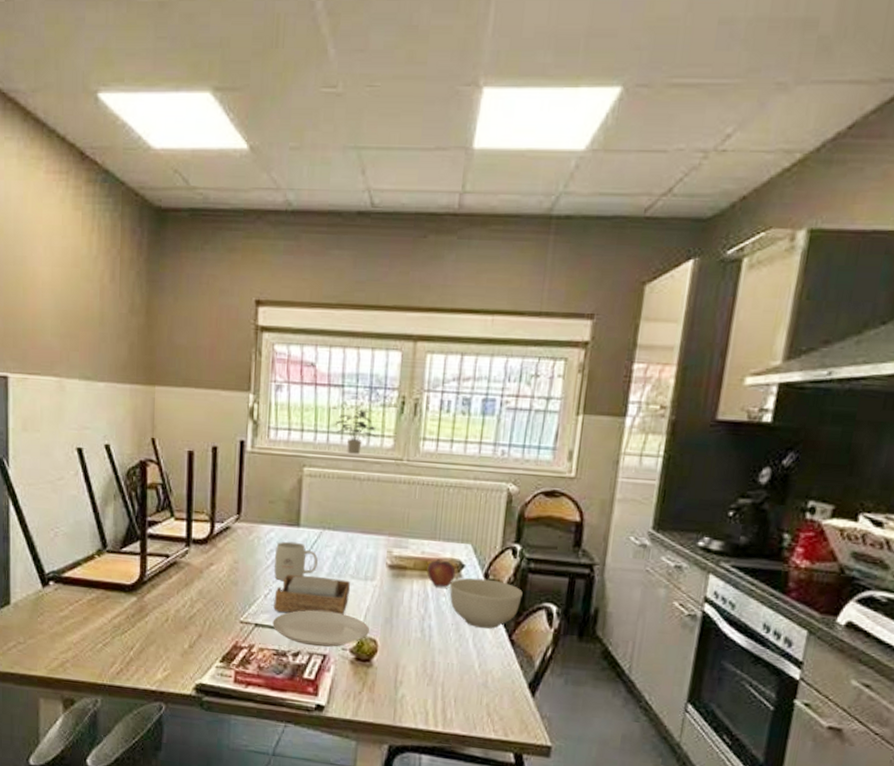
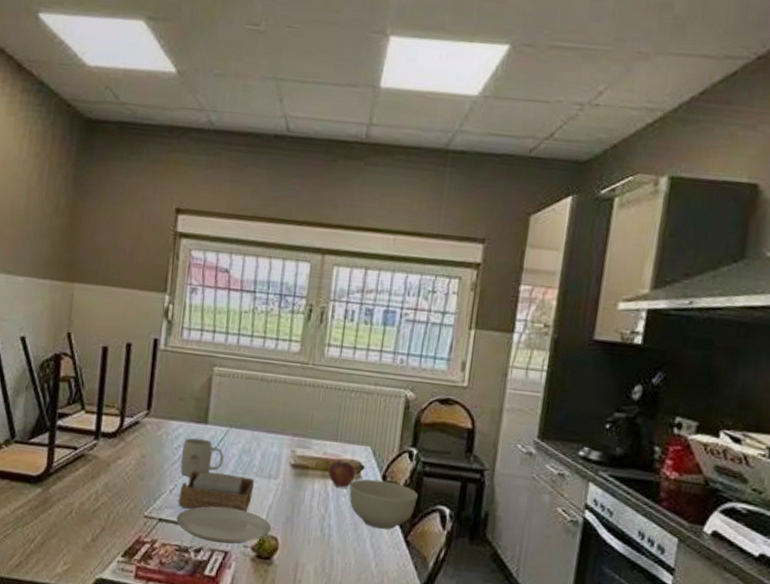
potted plant: present [335,409,376,454] -> none [245,315,284,357]

